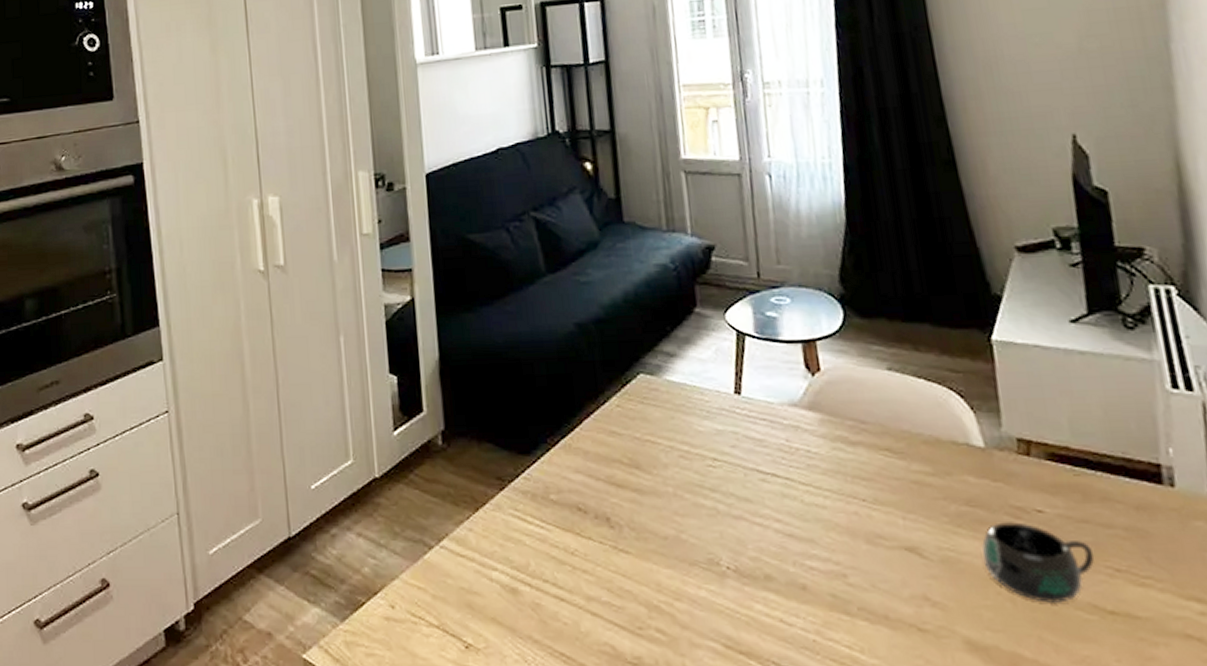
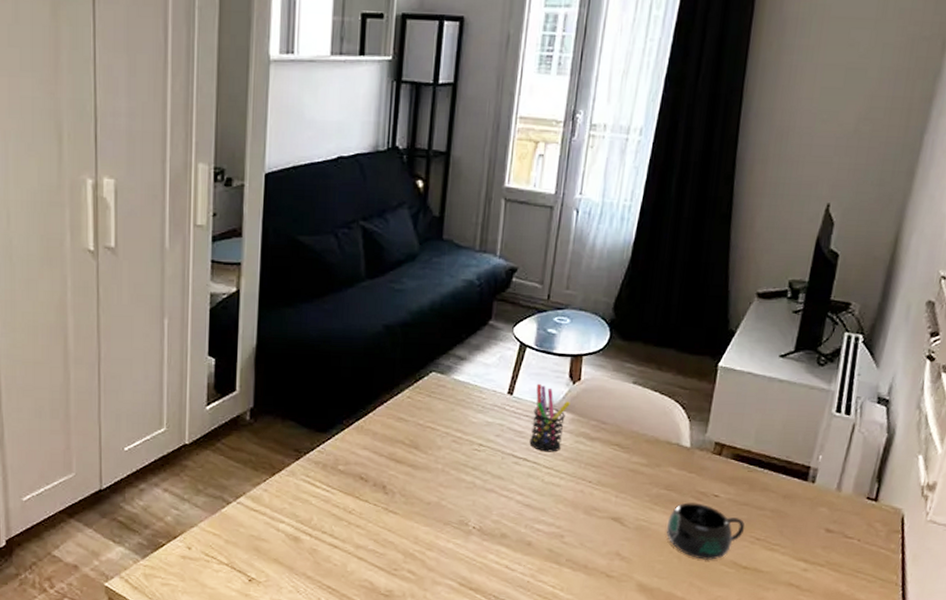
pen holder: none [768,378,816,464] -> present [529,383,570,452]

